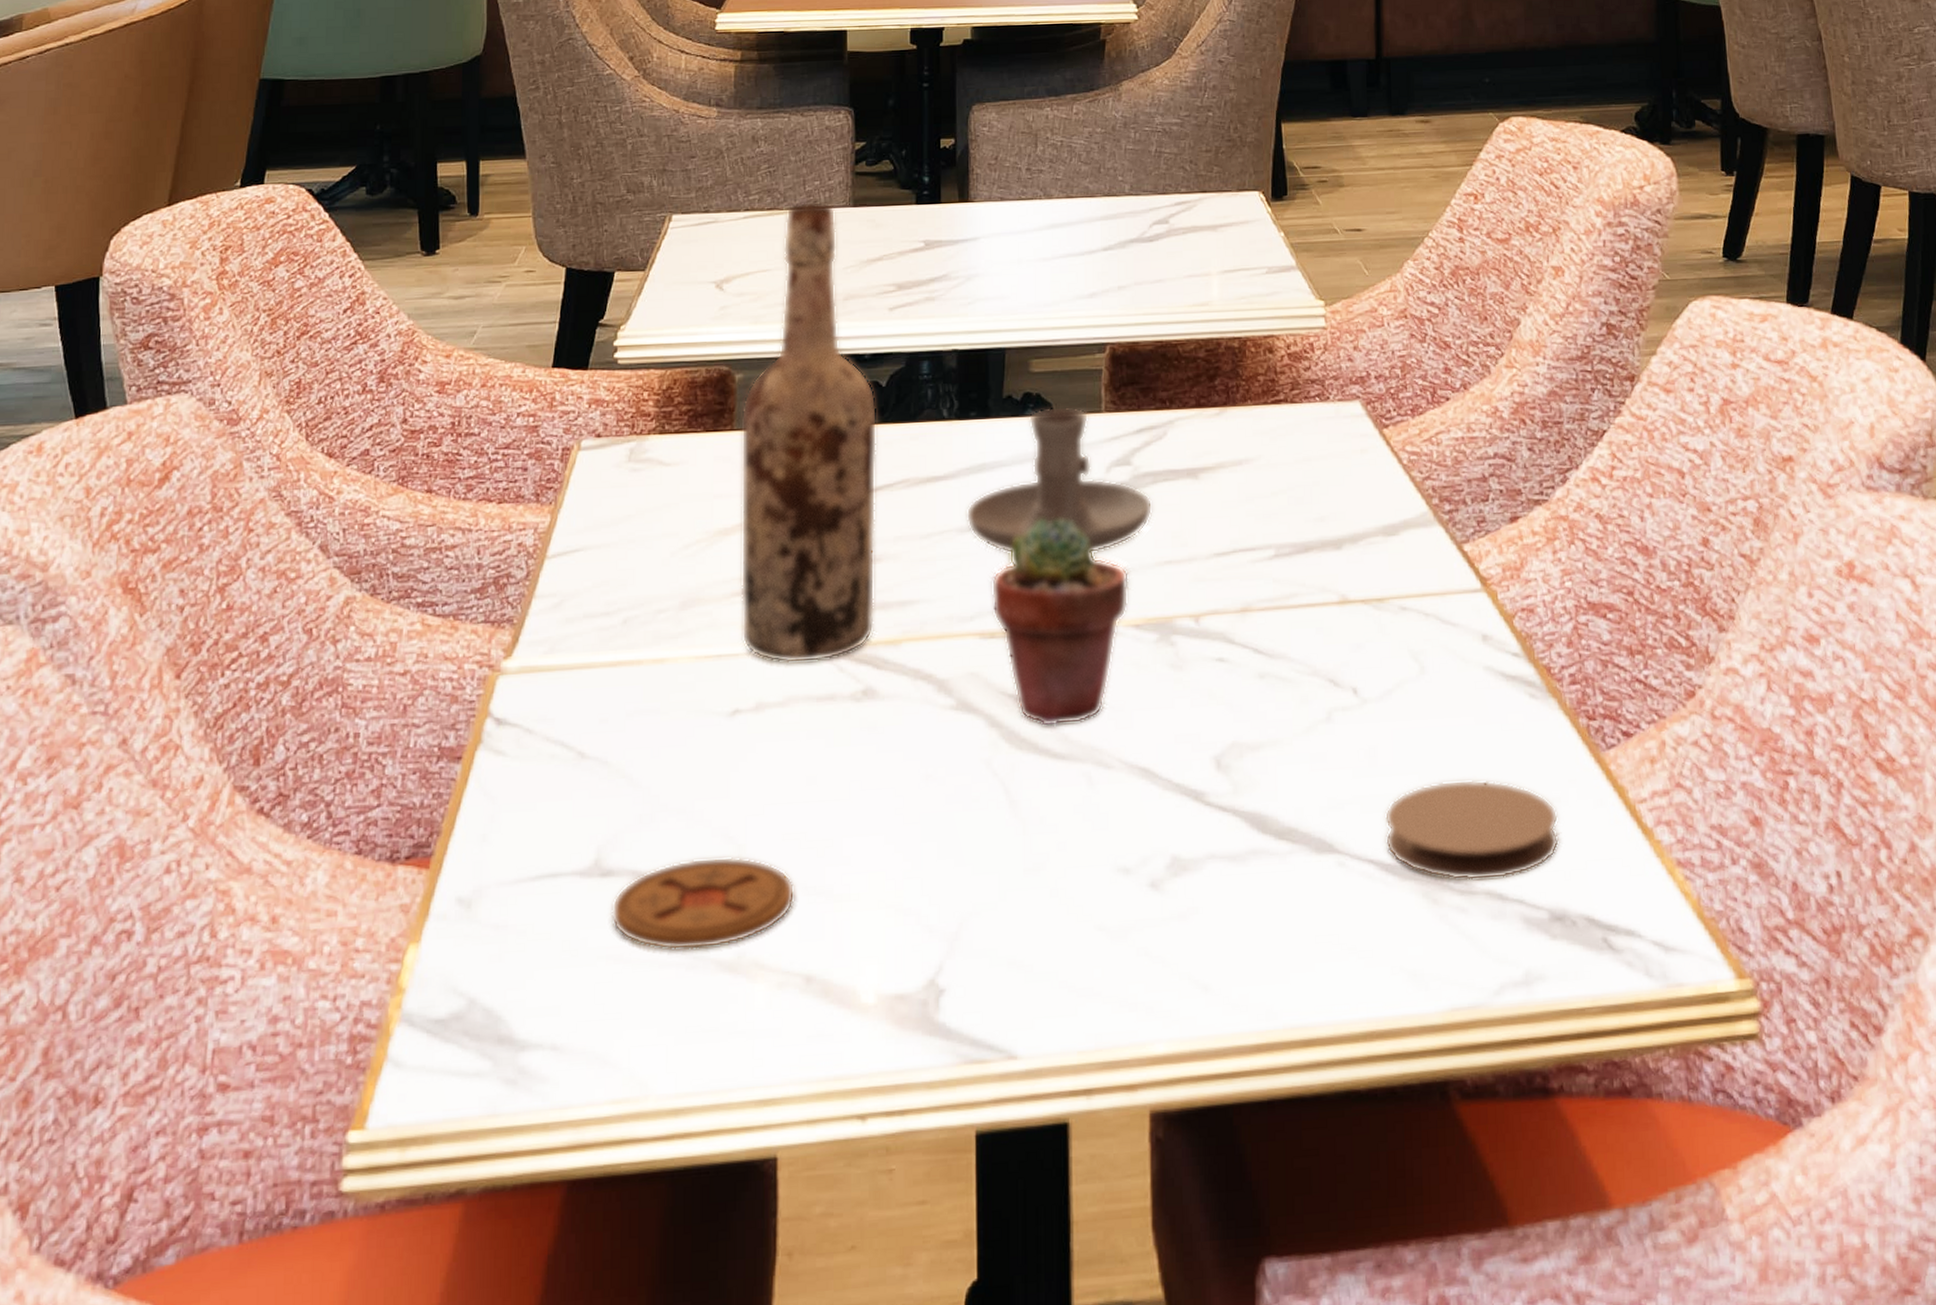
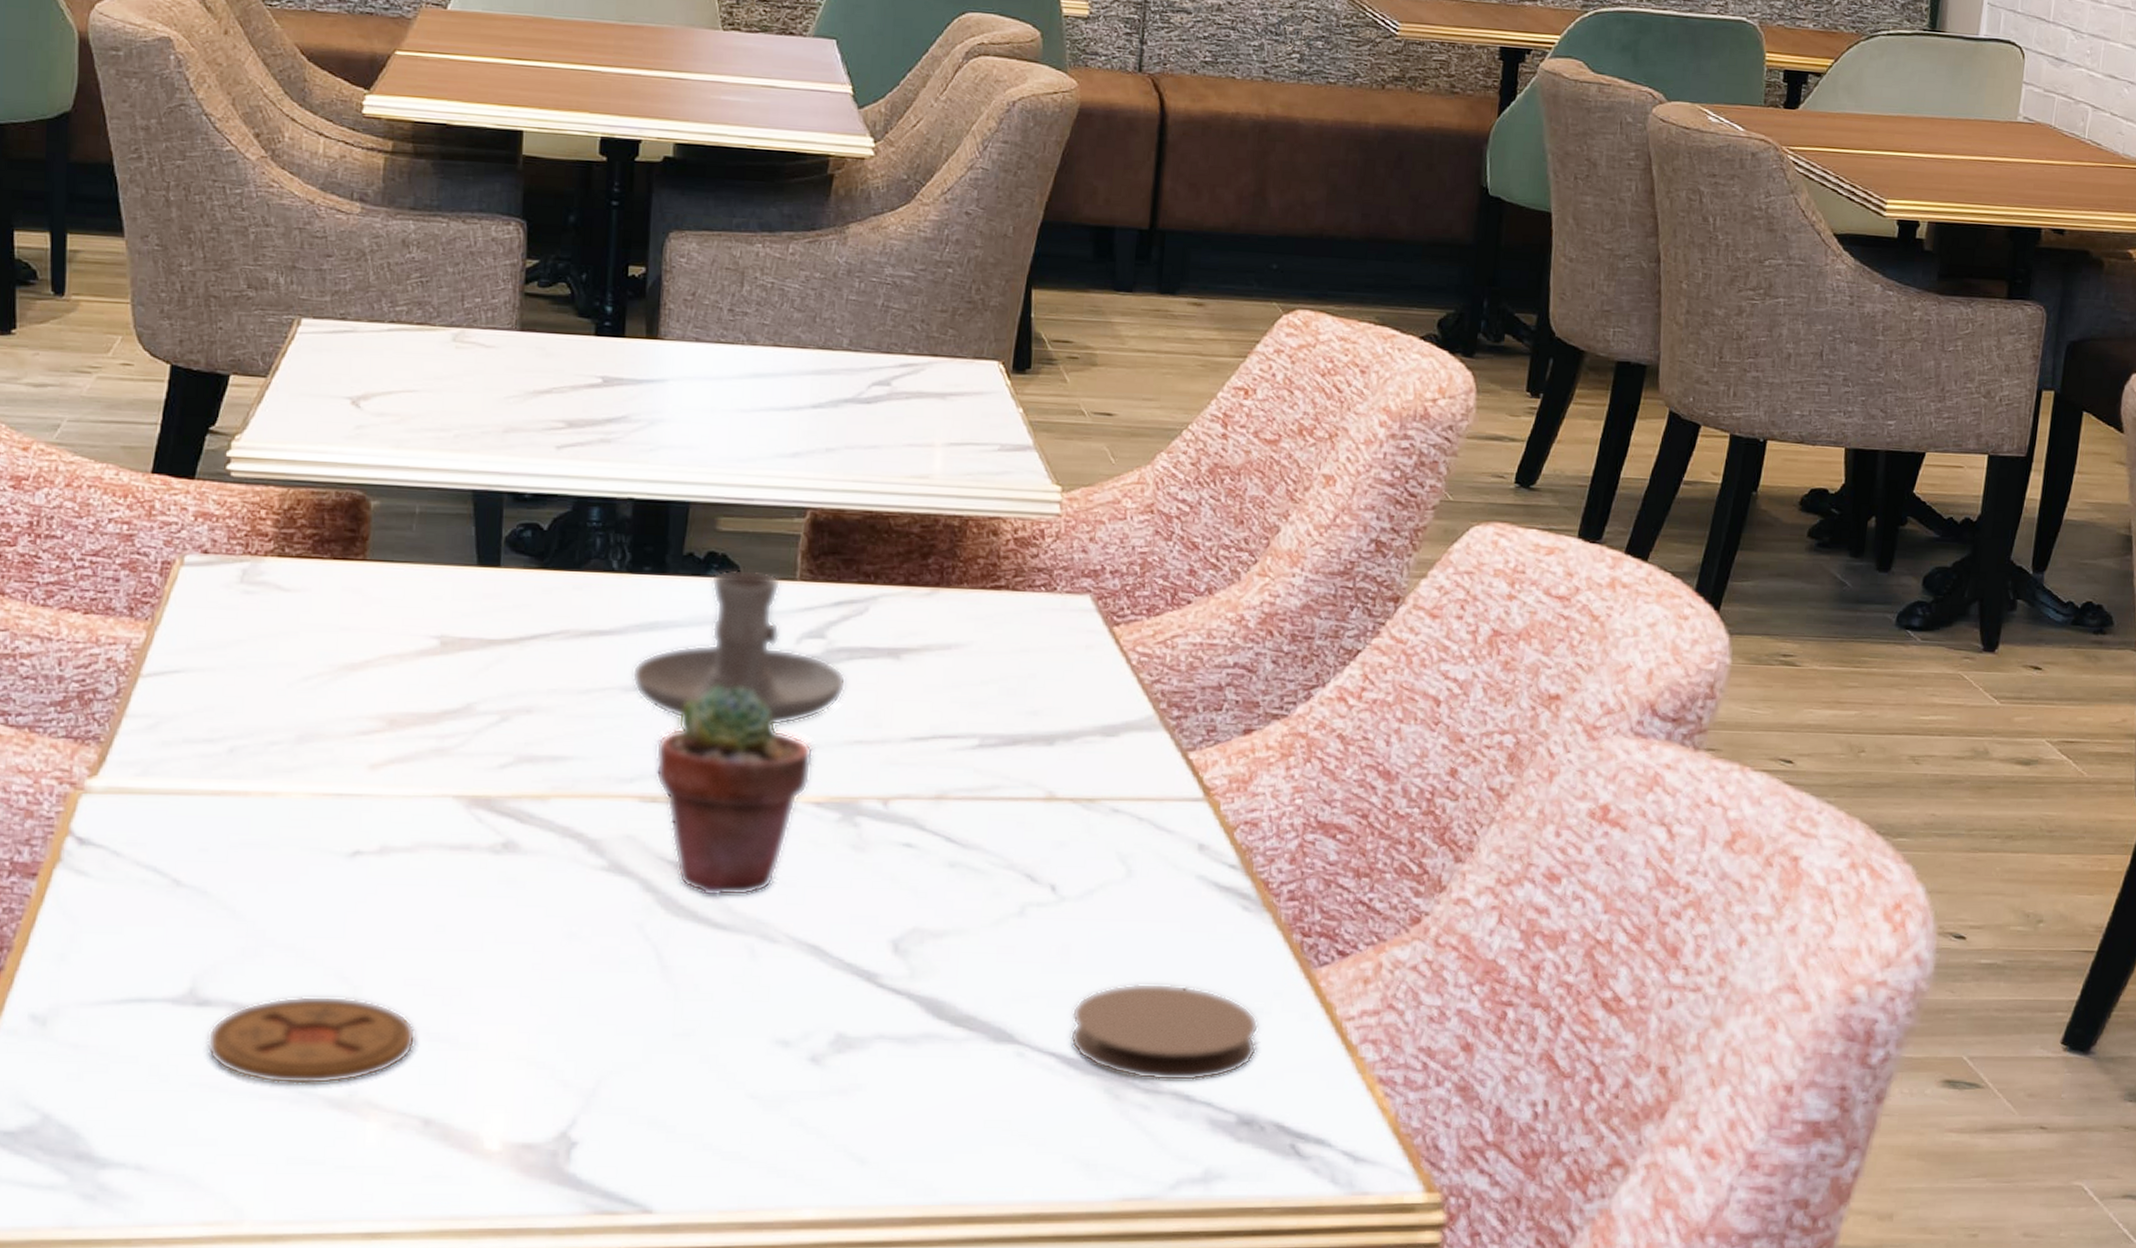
wine bottle: present [740,201,878,664] -> none [366,319,537,810]

